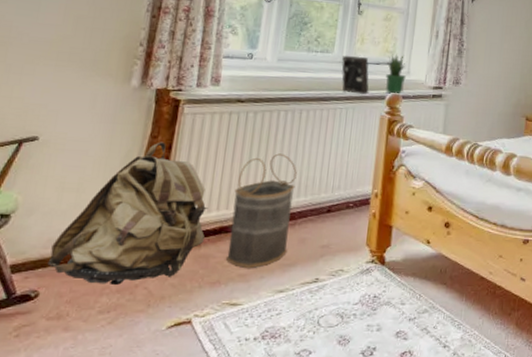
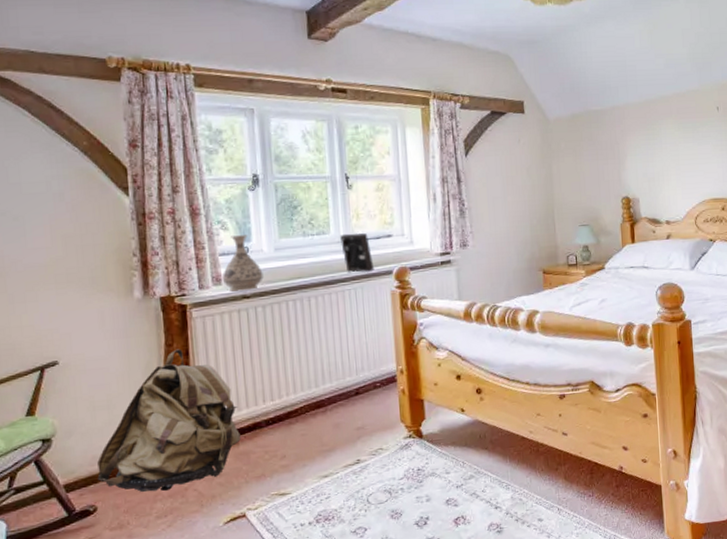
vase: none [220,41,262,95] -> present [222,235,264,292]
basket: present [225,153,297,268] -> none [260,343,324,459]
planter: present [385,53,406,94] -> none [388,224,410,267]

